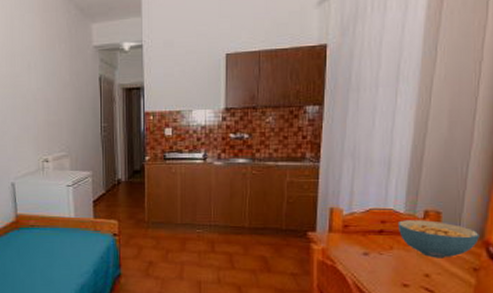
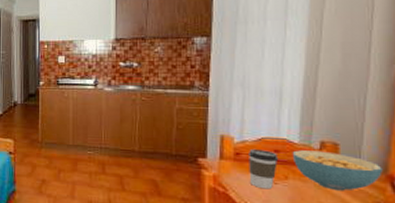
coffee cup: none [356,221,385,260] -> present [249,150,279,190]

